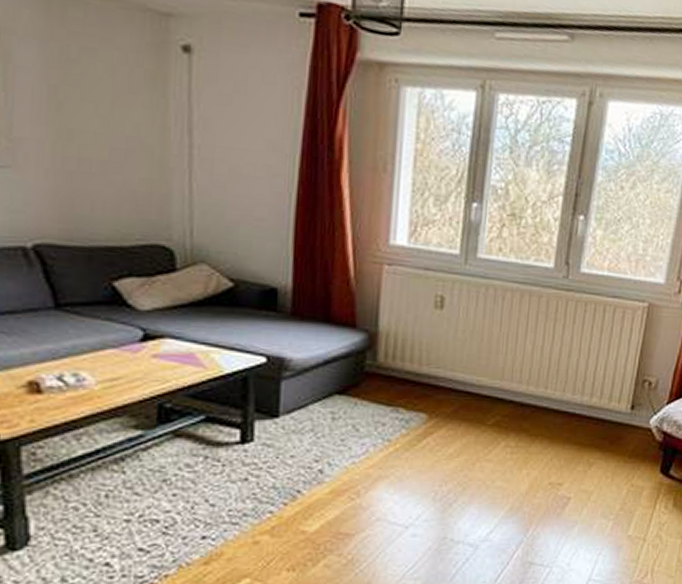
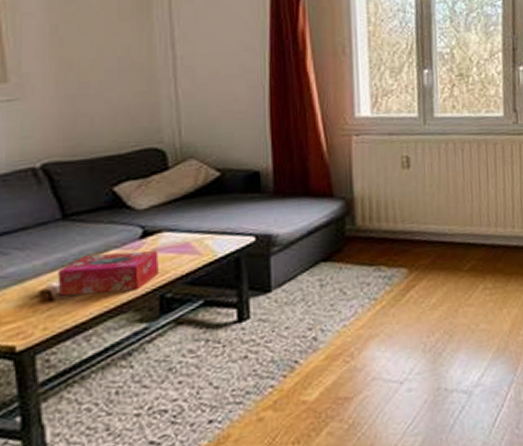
tissue box: none [47,350,160,396] -> present [58,251,159,297]

